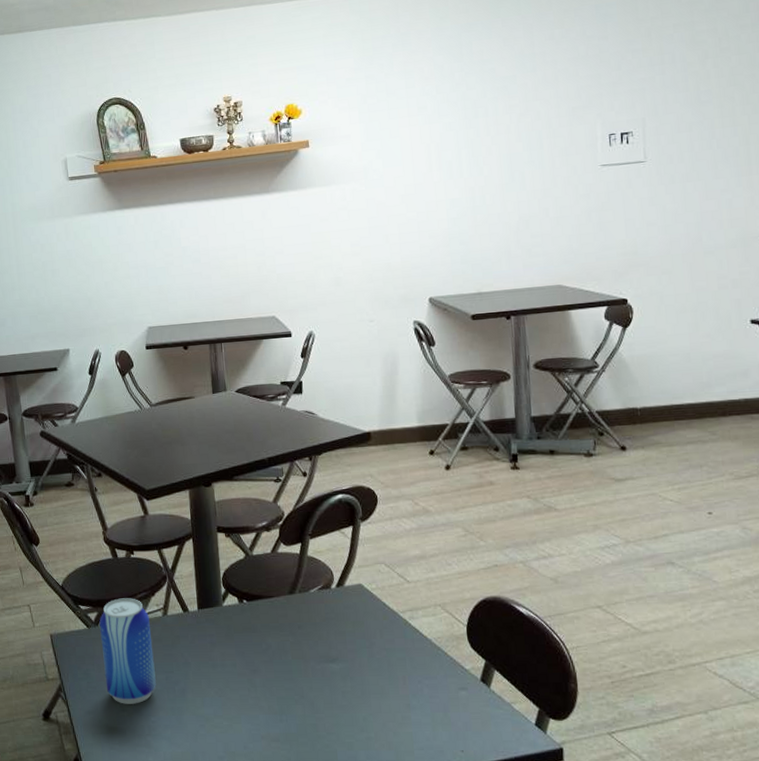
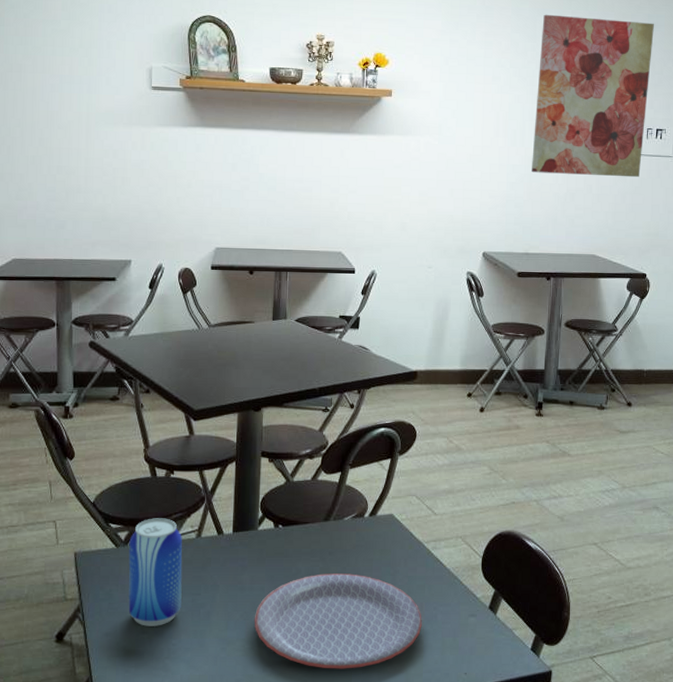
plate: none [229,647,408,746] -> present [254,574,422,669]
wall art: none [468,13,606,204] -> present [532,14,654,178]

